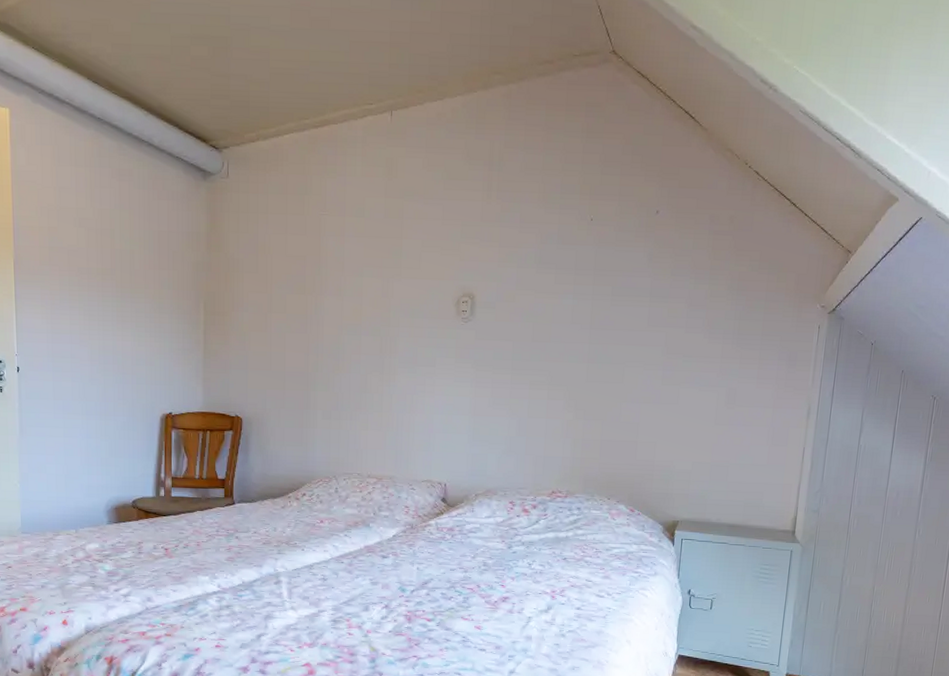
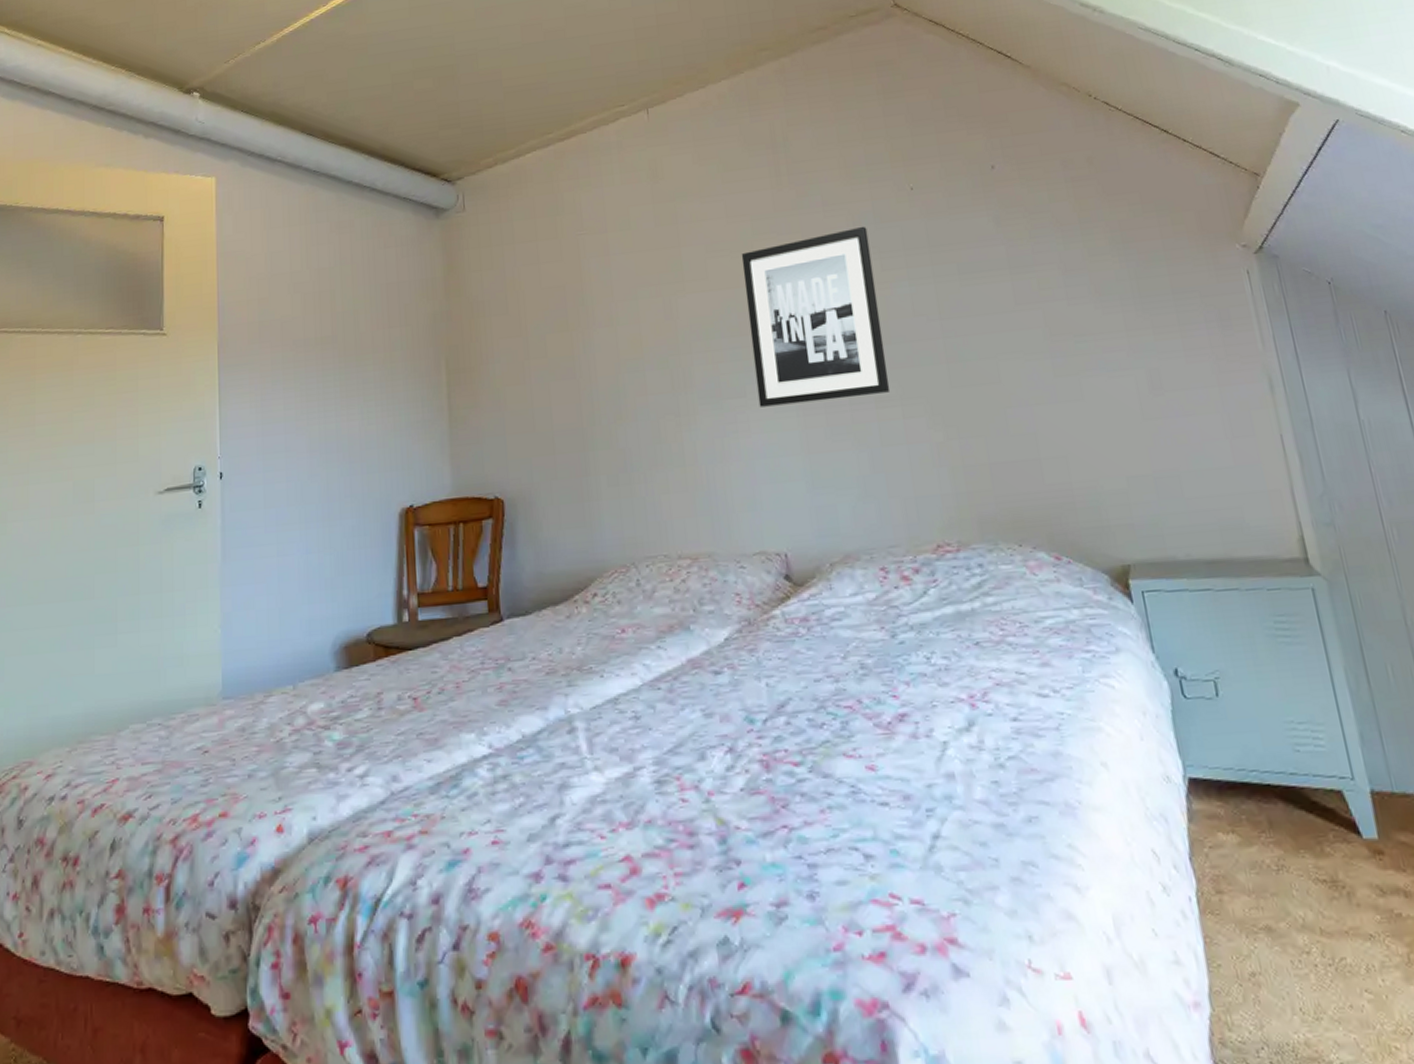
wall art: none [444,244,551,379] -> present [741,226,891,407]

